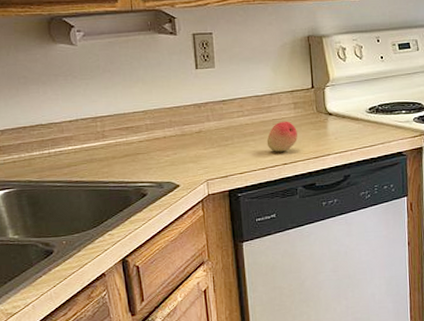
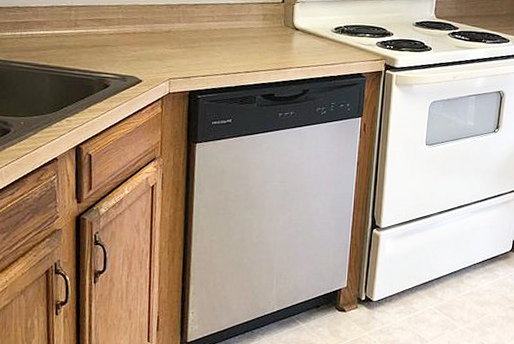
fruit: present [266,121,298,152] -> none [232,30,263,60]

